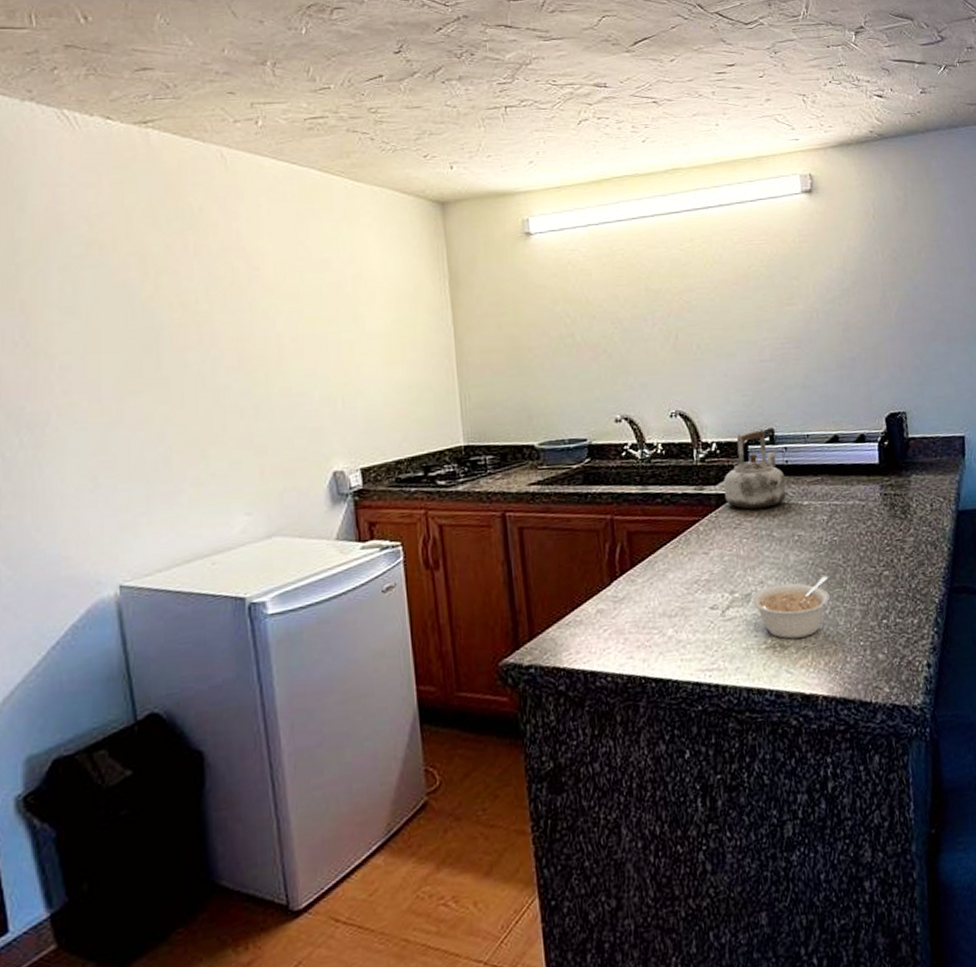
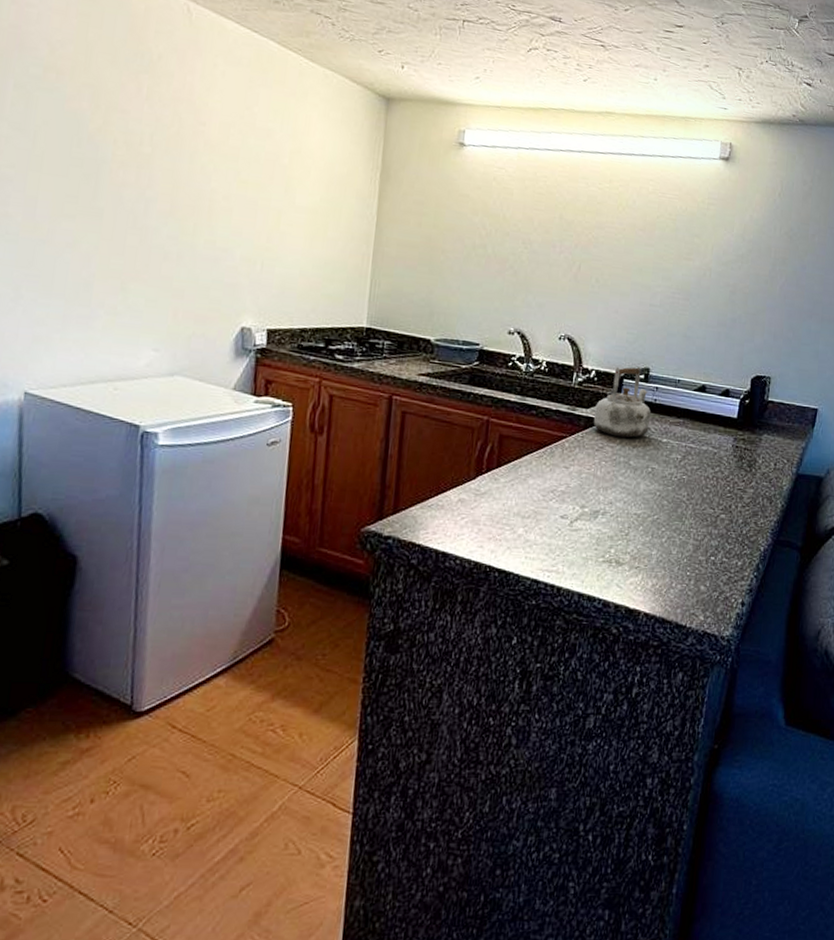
legume: present [751,576,831,639] -> none [598,508,671,559]

